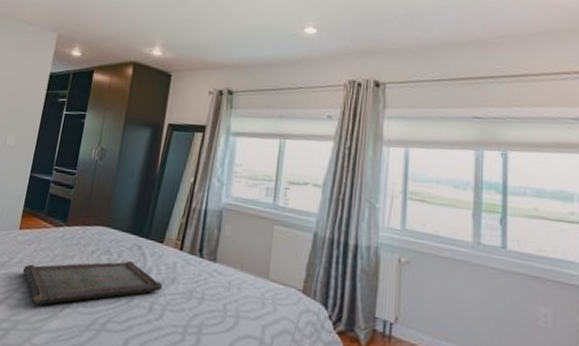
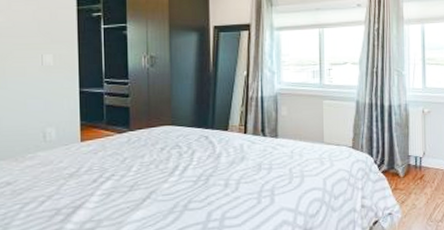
serving tray: present [22,260,163,306] -> none [93,149,234,203]

